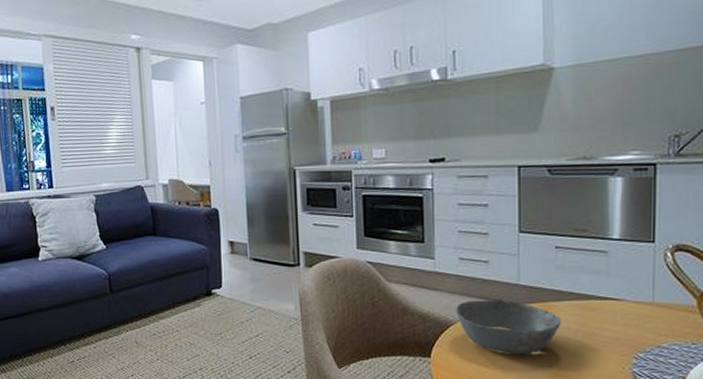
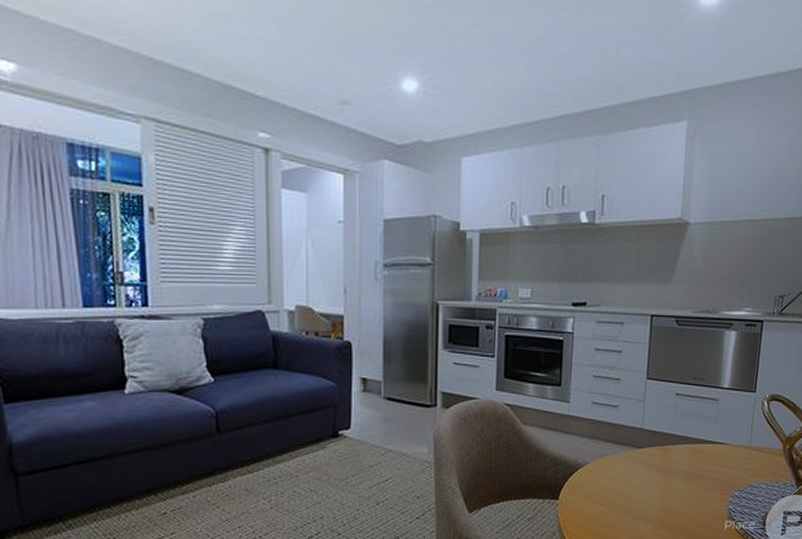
bowl: present [455,298,562,355] -> none [584,442,676,496]

